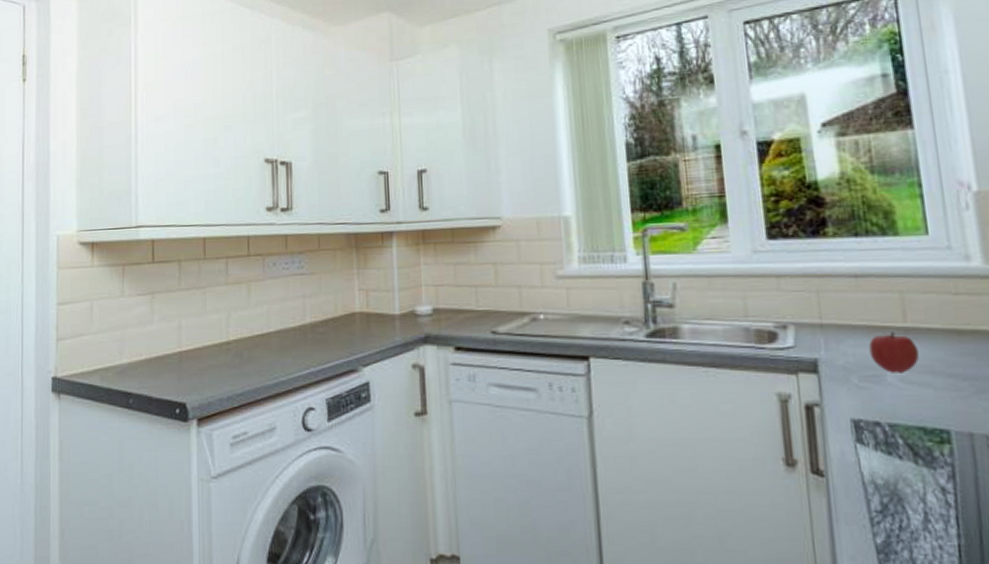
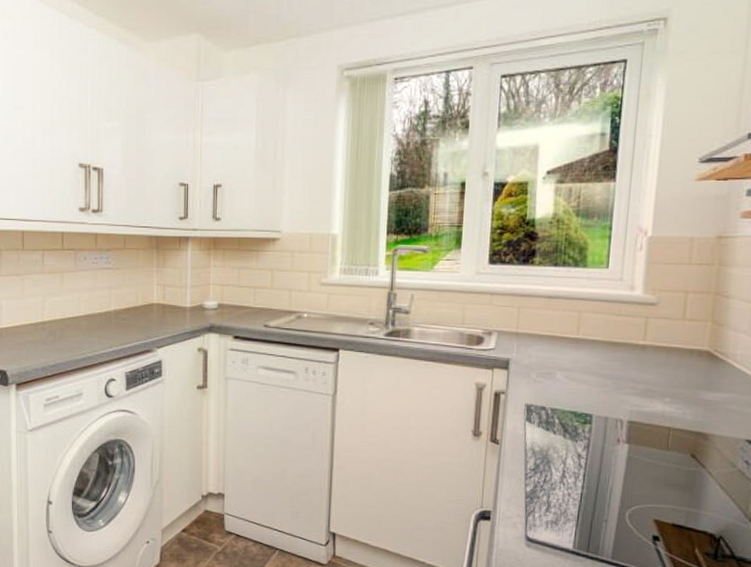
fruit: present [868,332,920,373] -> none [548,341,583,372]

